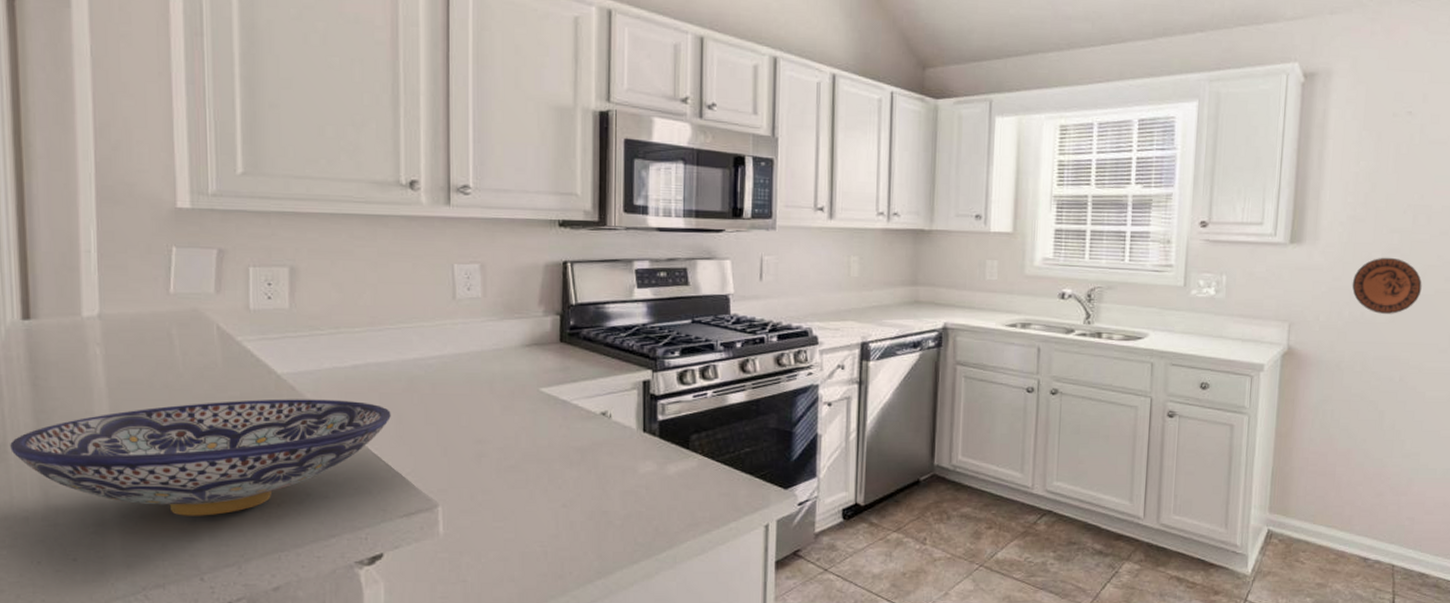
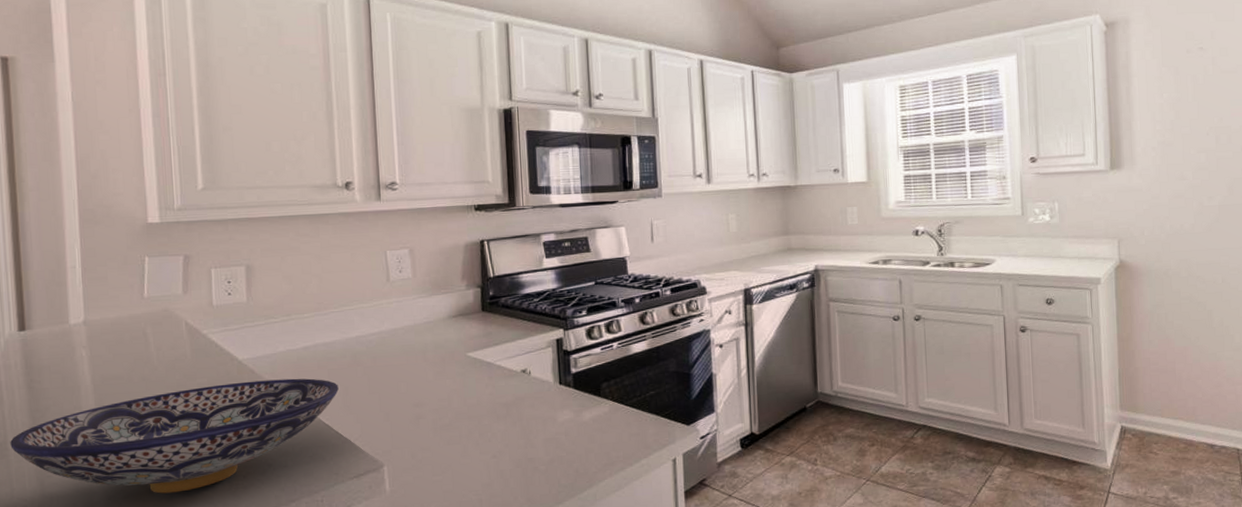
decorative plate: present [1352,257,1422,314] -> none [1169,174,1232,225]

